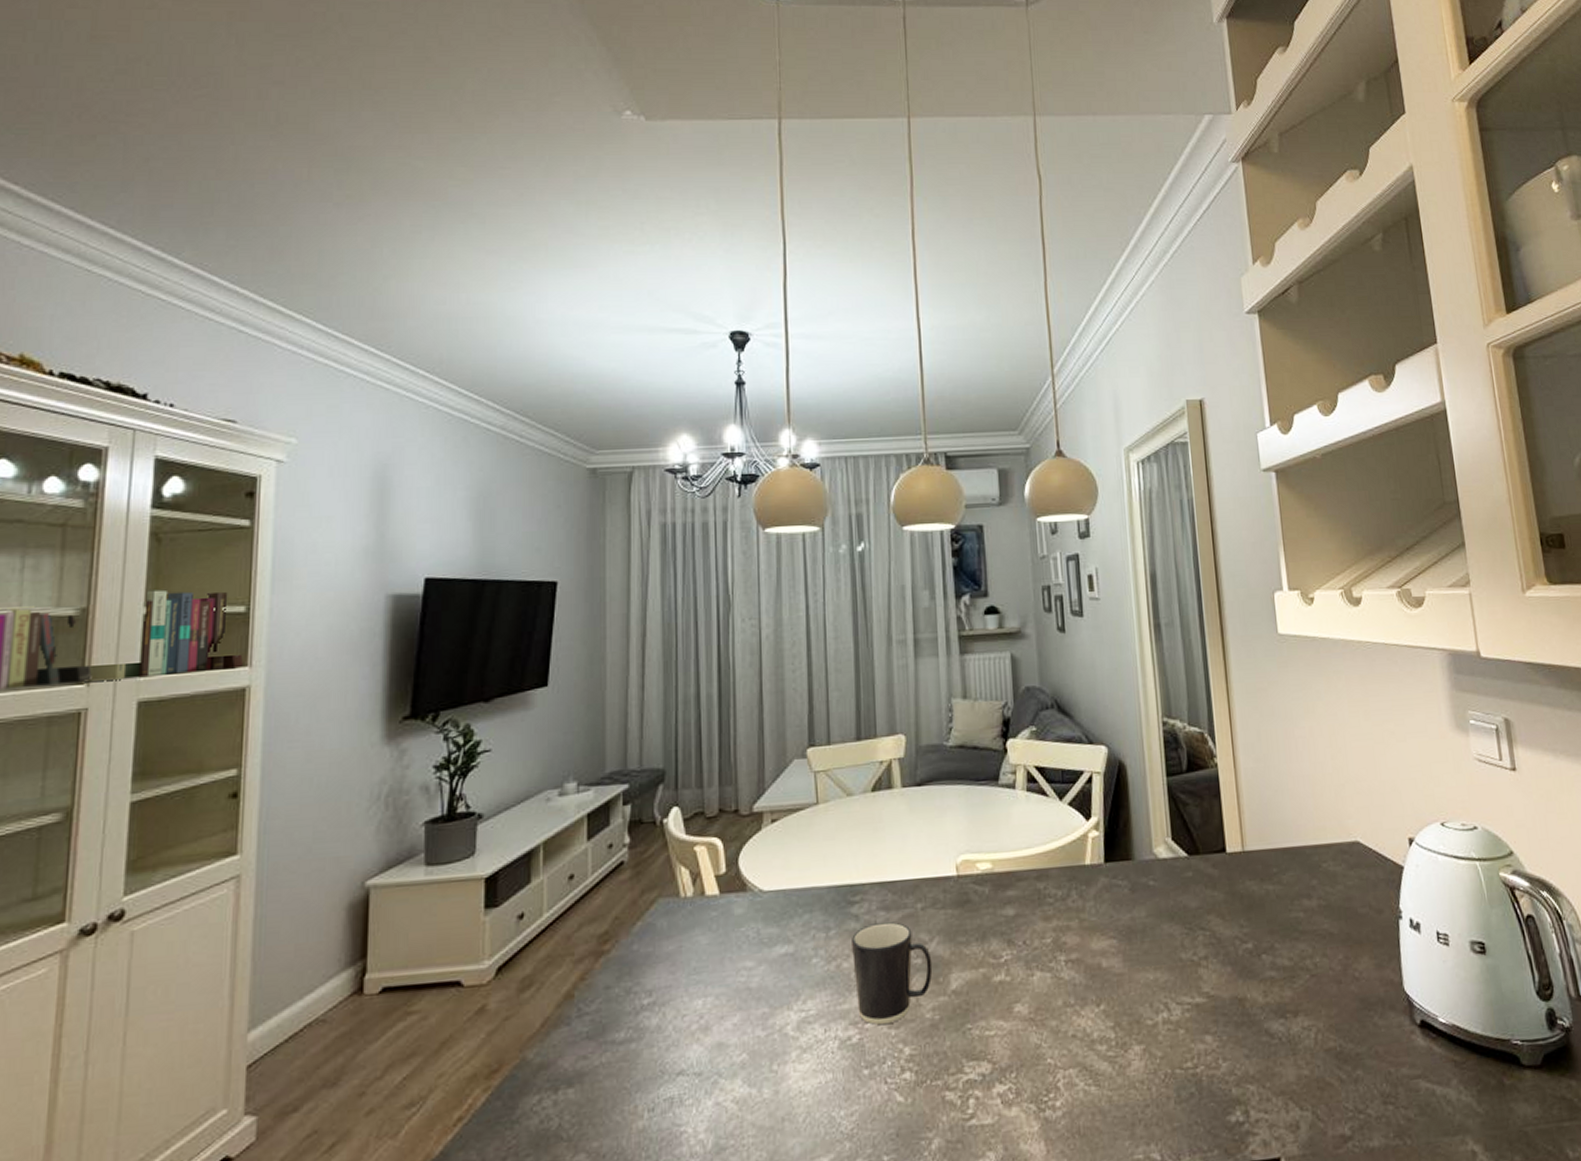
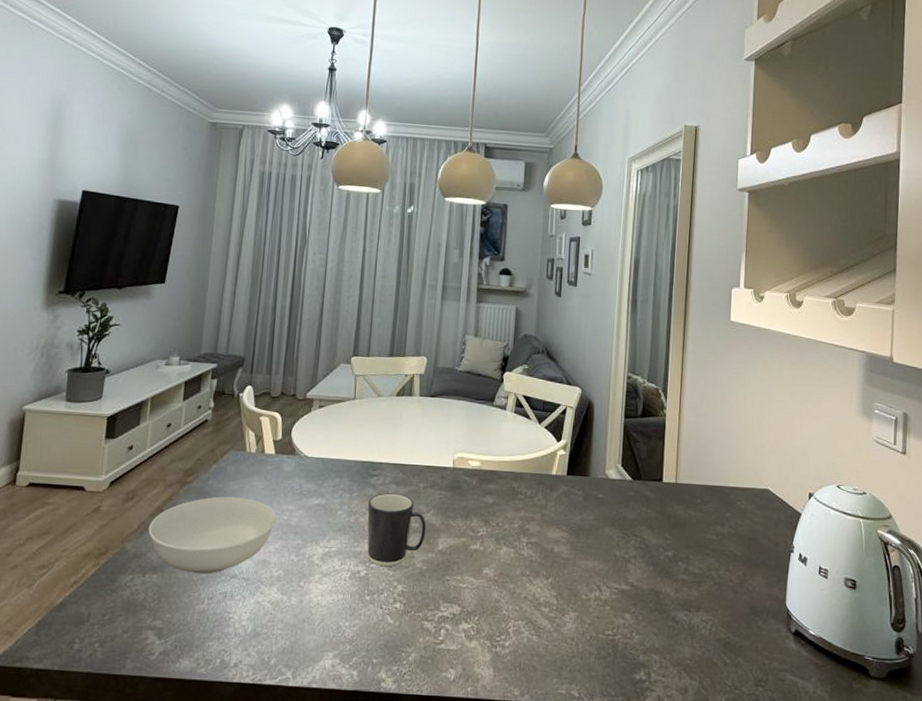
bowl: none [556,960,731,1078] -> present [148,496,277,575]

